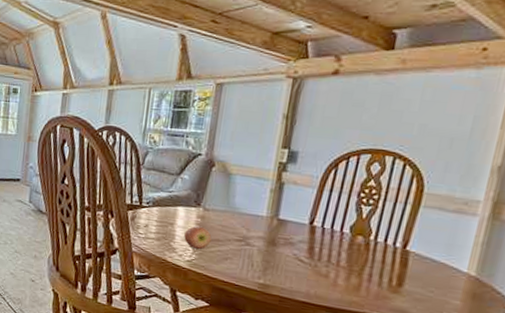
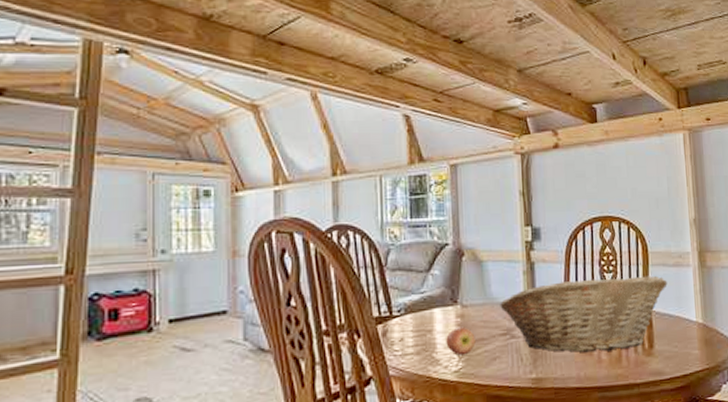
fruit basket: none [240,205,440,281] -> present [500,275,668,353]

